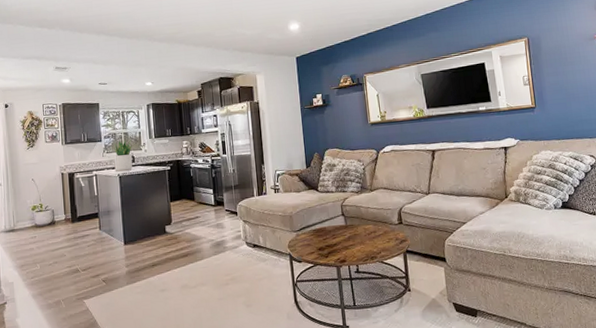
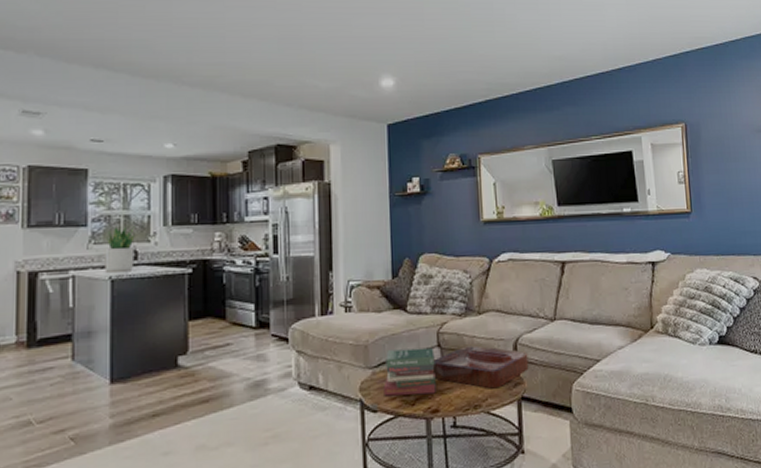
books: none [305,216,343,251] -> present [383,347,436,397]
decorative tray: none [339,214,411,245] -> present [432,345,529,389]

